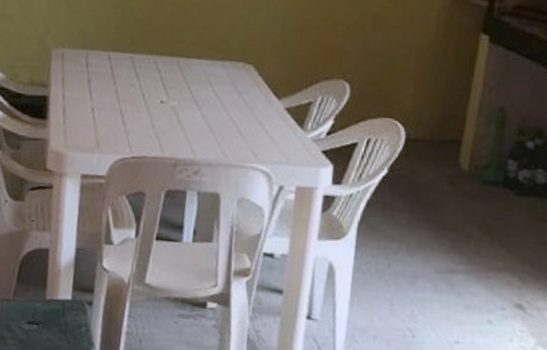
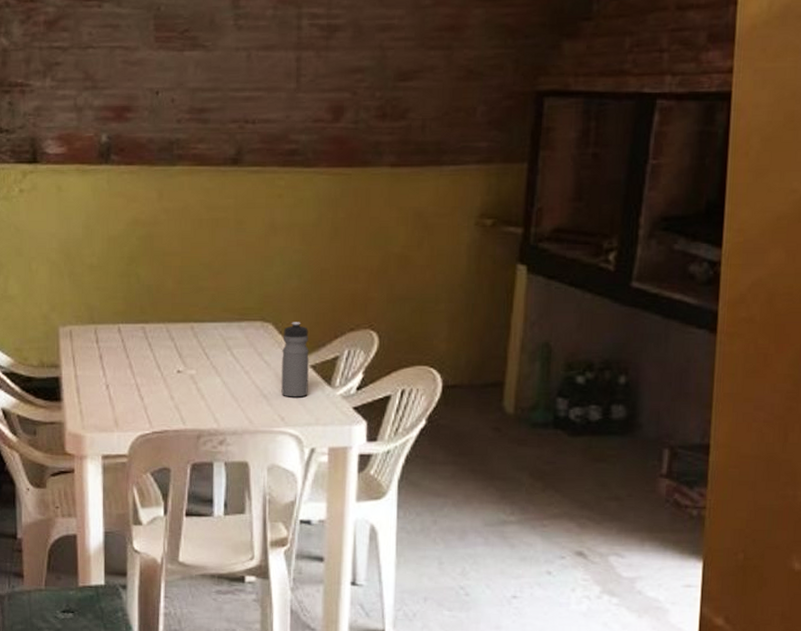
water bottle: none [256,66,287,137] -> present [281,322,309,398]

